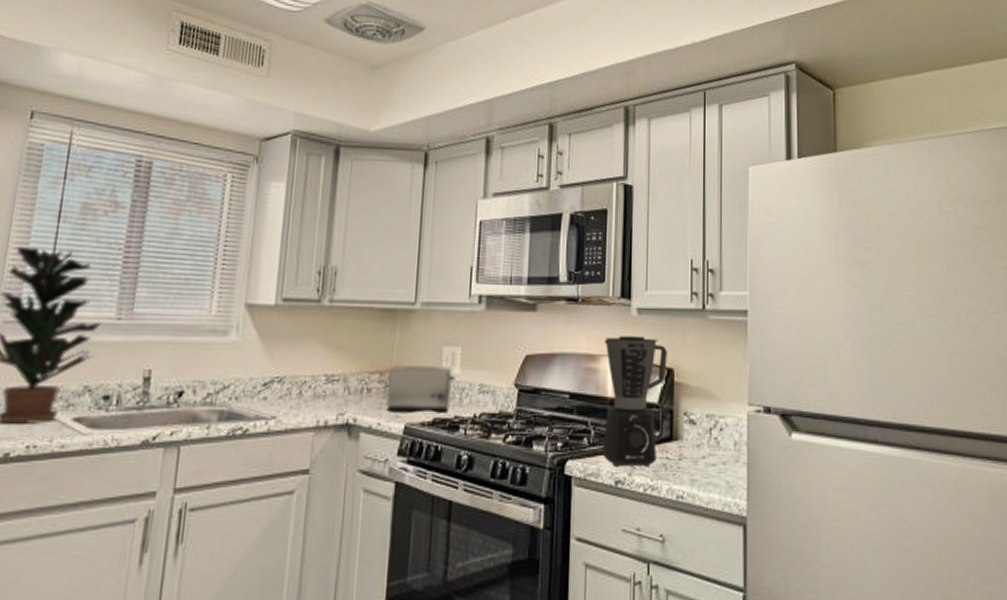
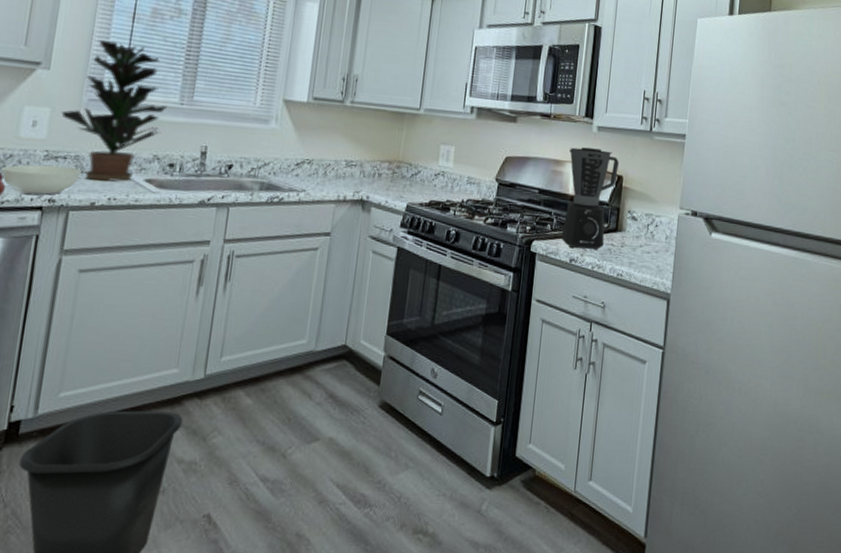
toaster: present [386,365,456,413] -> none [392,157,450,197]

